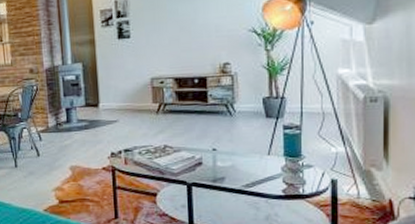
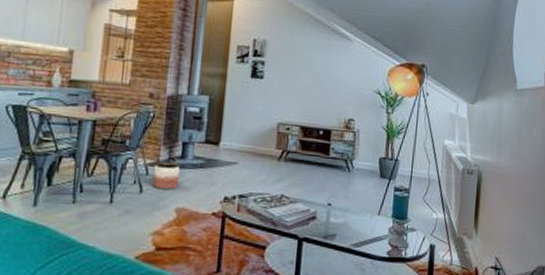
planter: none [45,128,69,152] -> present [152,163,180,190]

